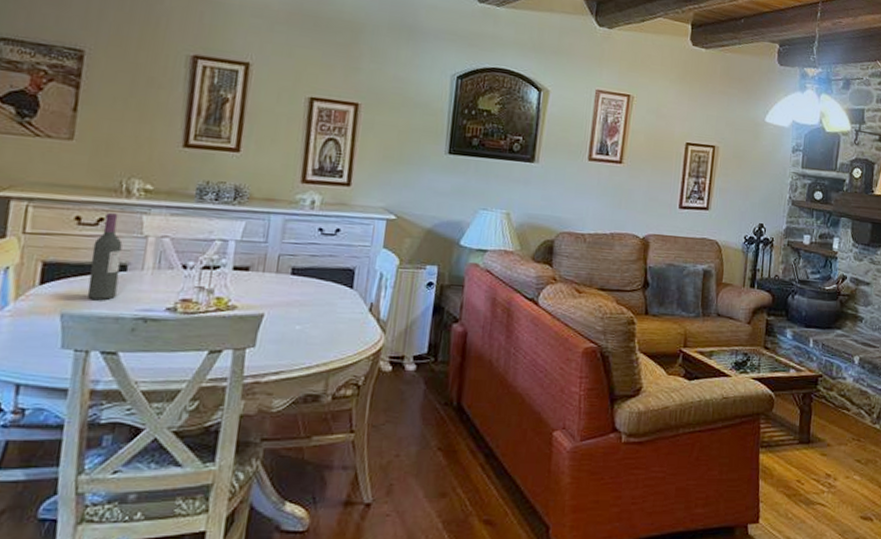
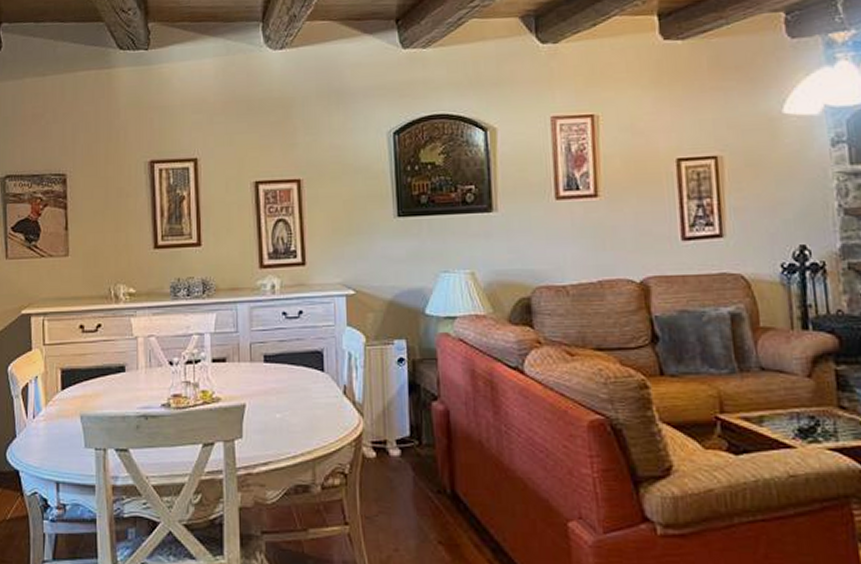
wine bottle: present [87,213,123,300] -> none [96,319,120,400]

